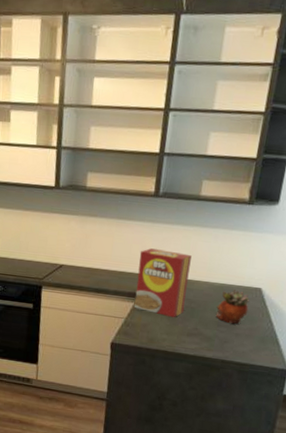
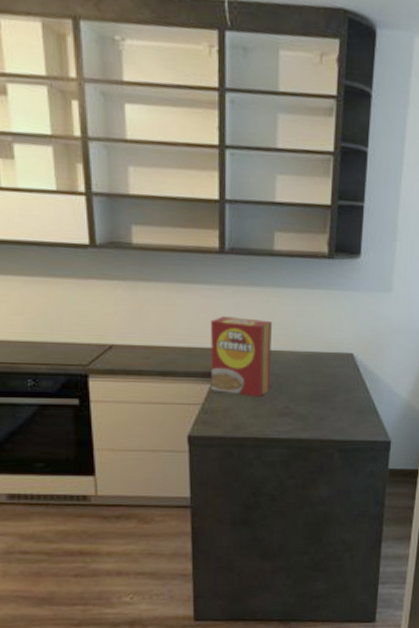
succulent planter: present [216,290,250,324] -> none [307,358,342,397]

